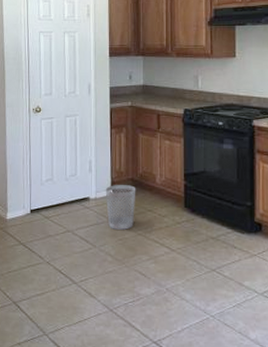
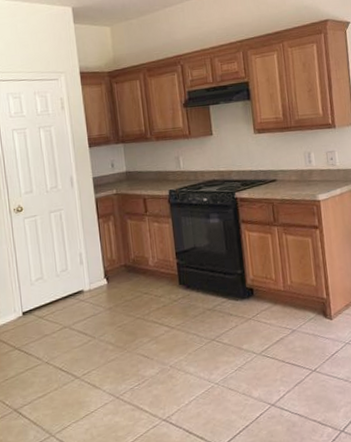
wastebasket: present [105,185,136,230] -> none [99,271,131,318]

